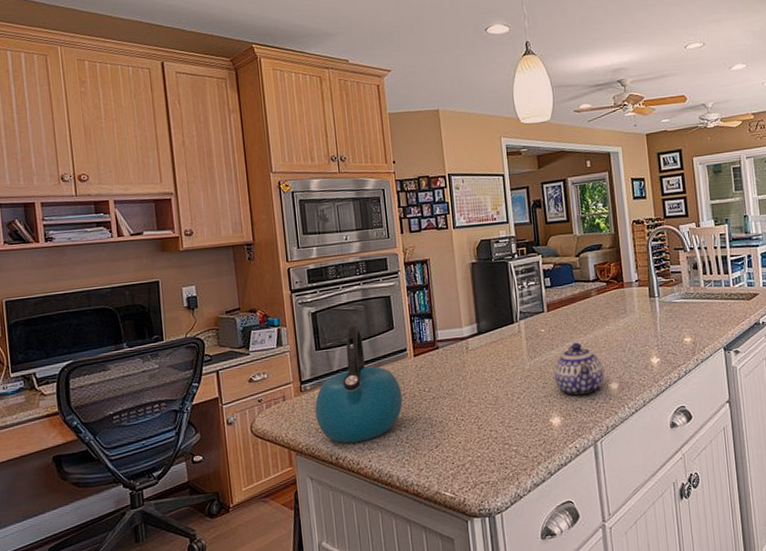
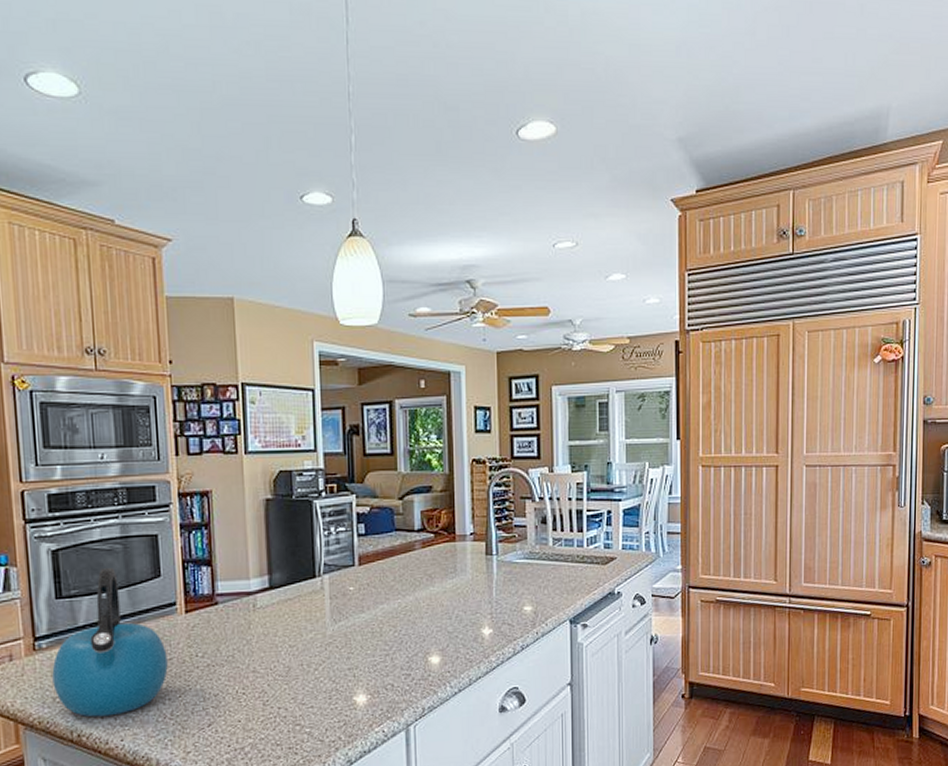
teapot: present [554,342,604,396] -> none [362,605,424,670]

